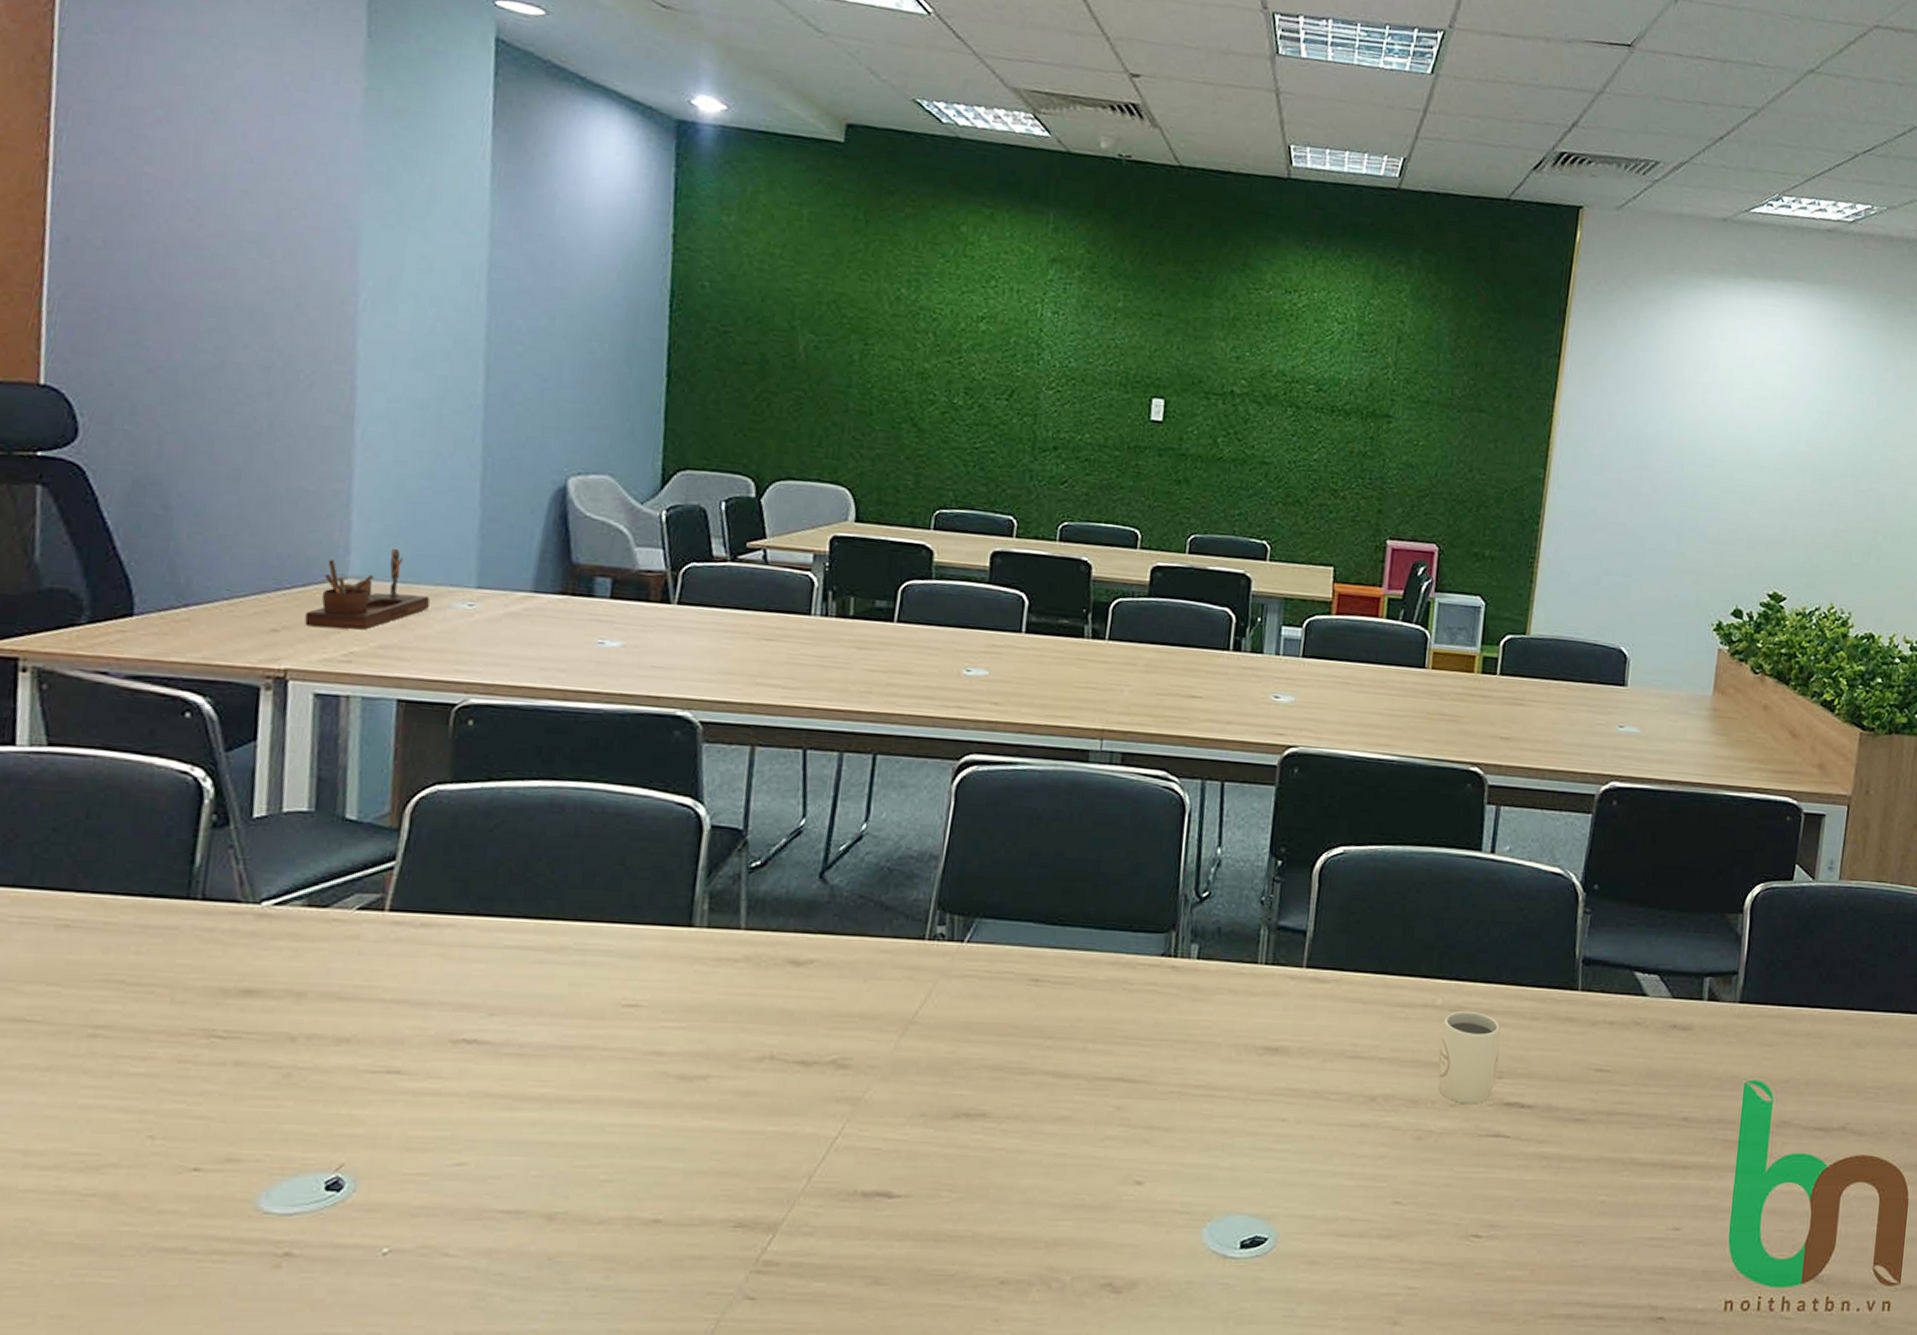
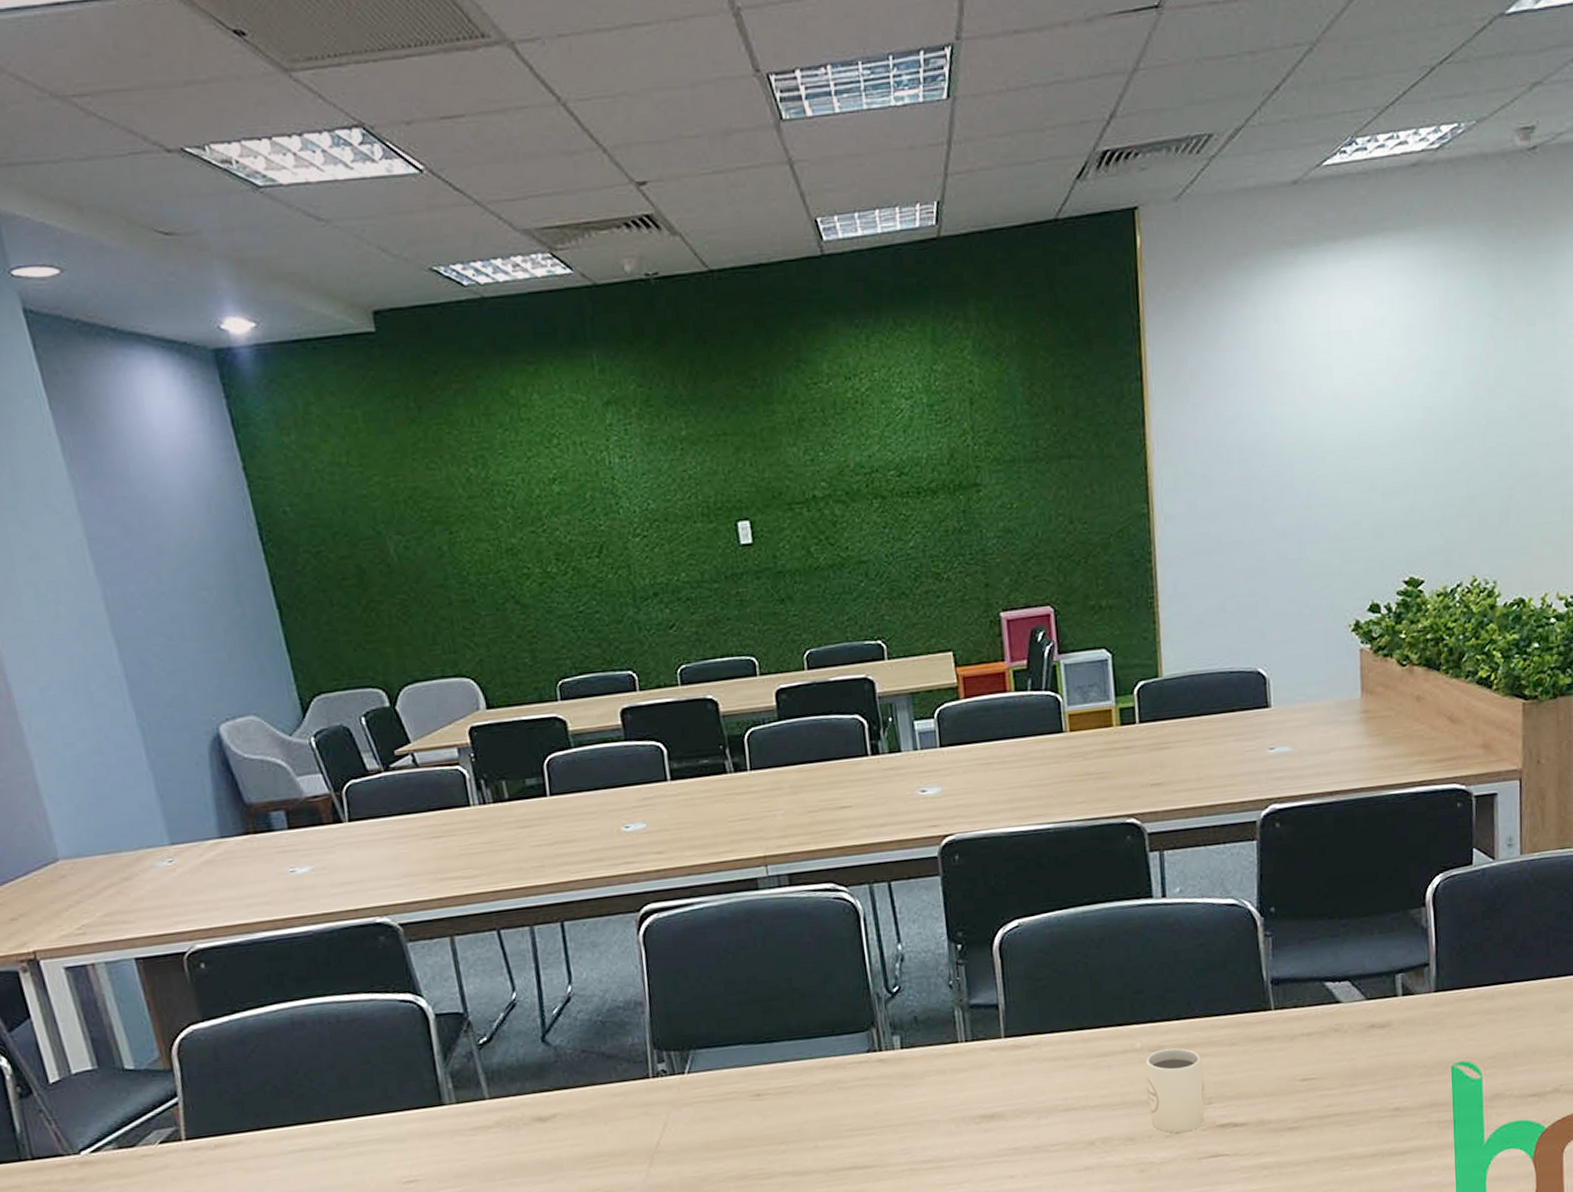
desk organizer: present [304,548,430,630] -> none [34,824,136,910]

